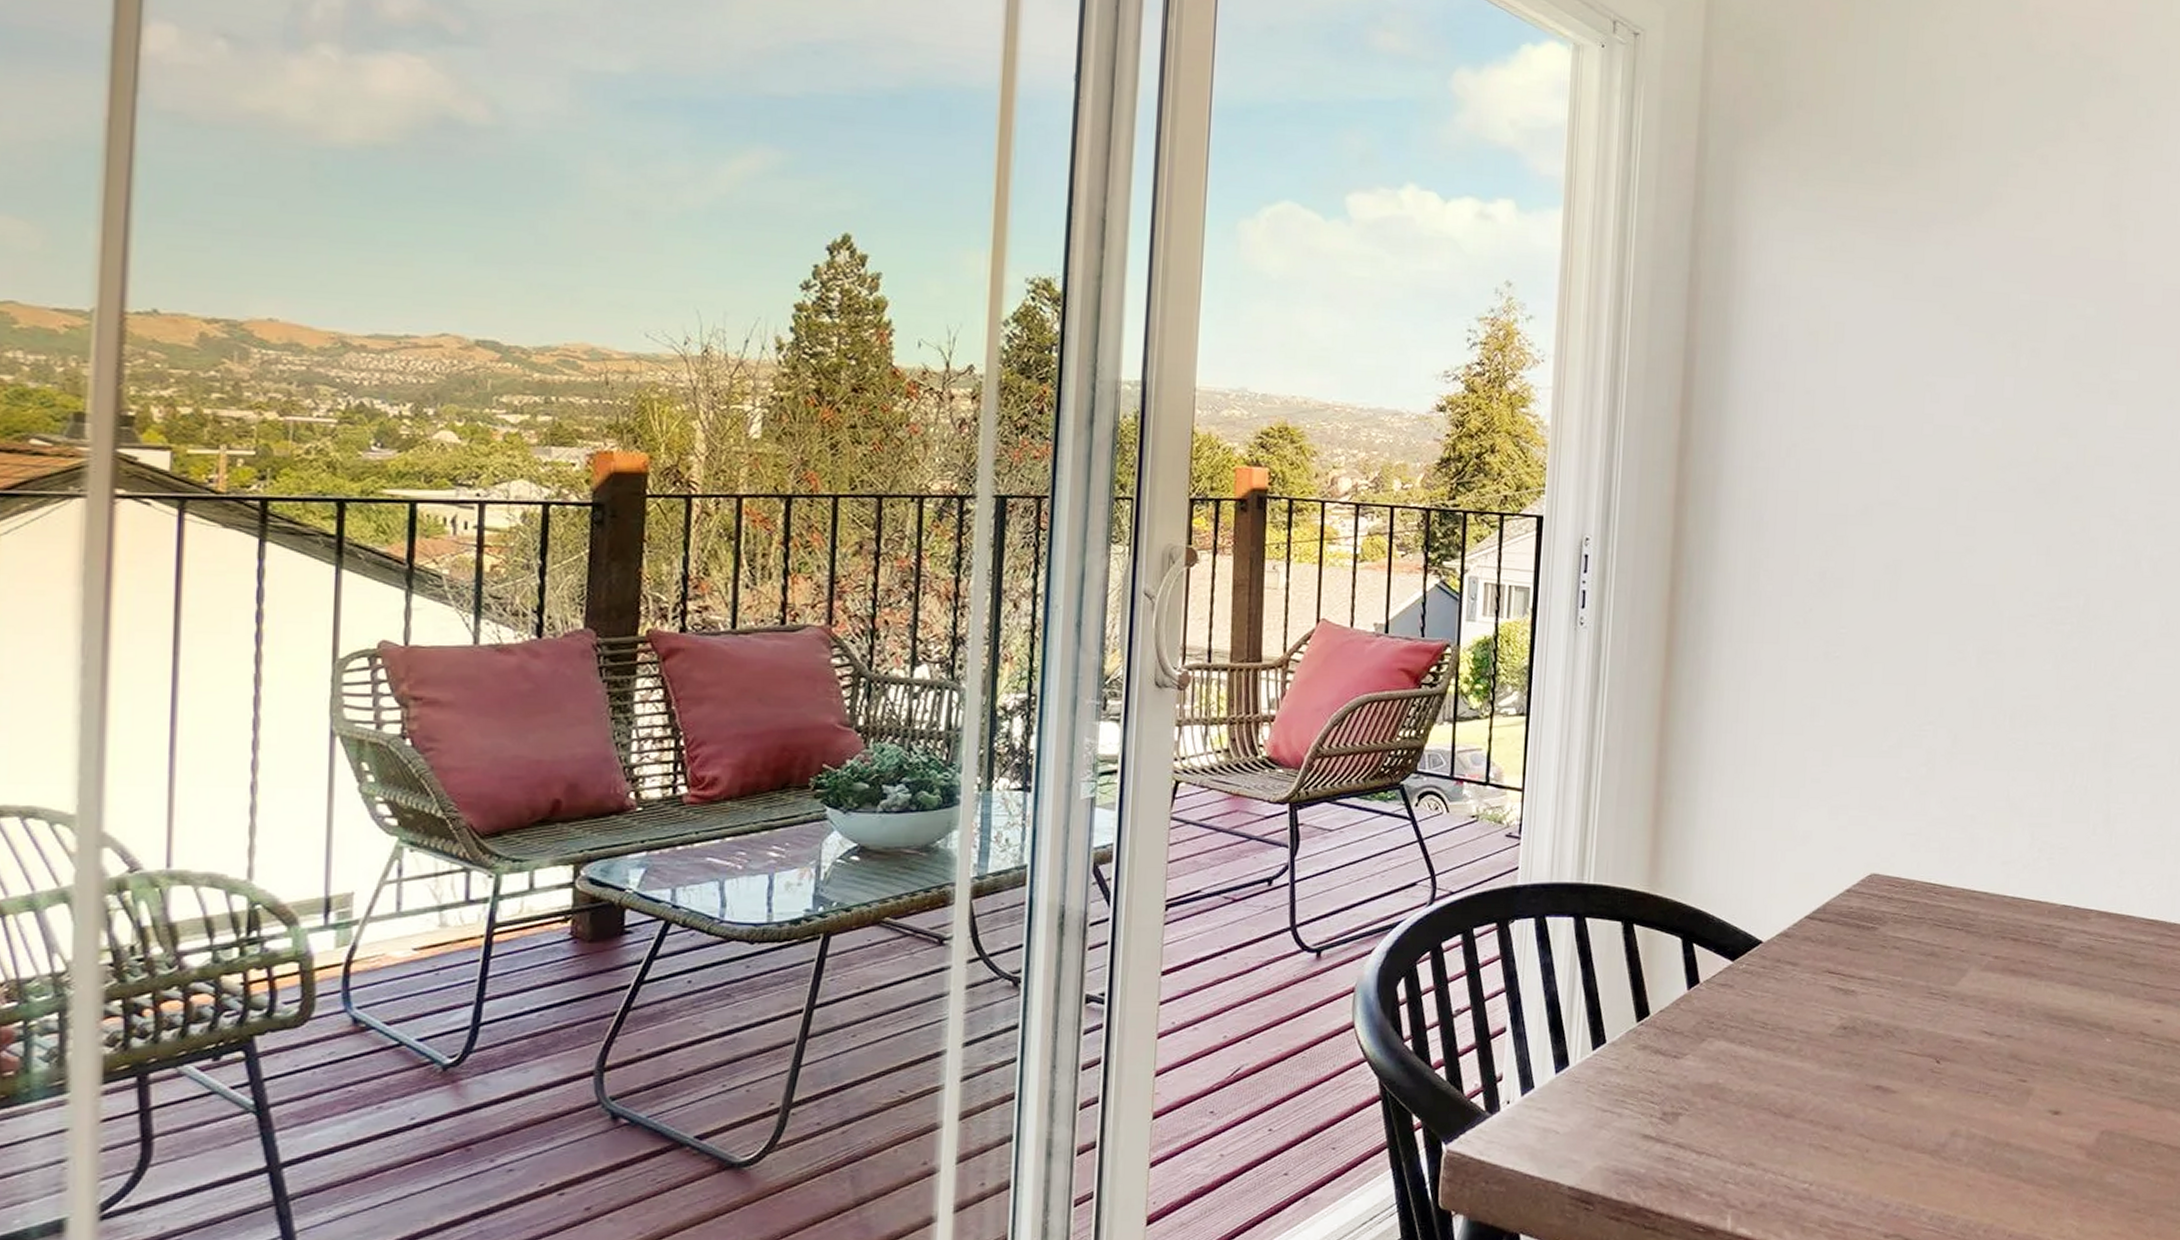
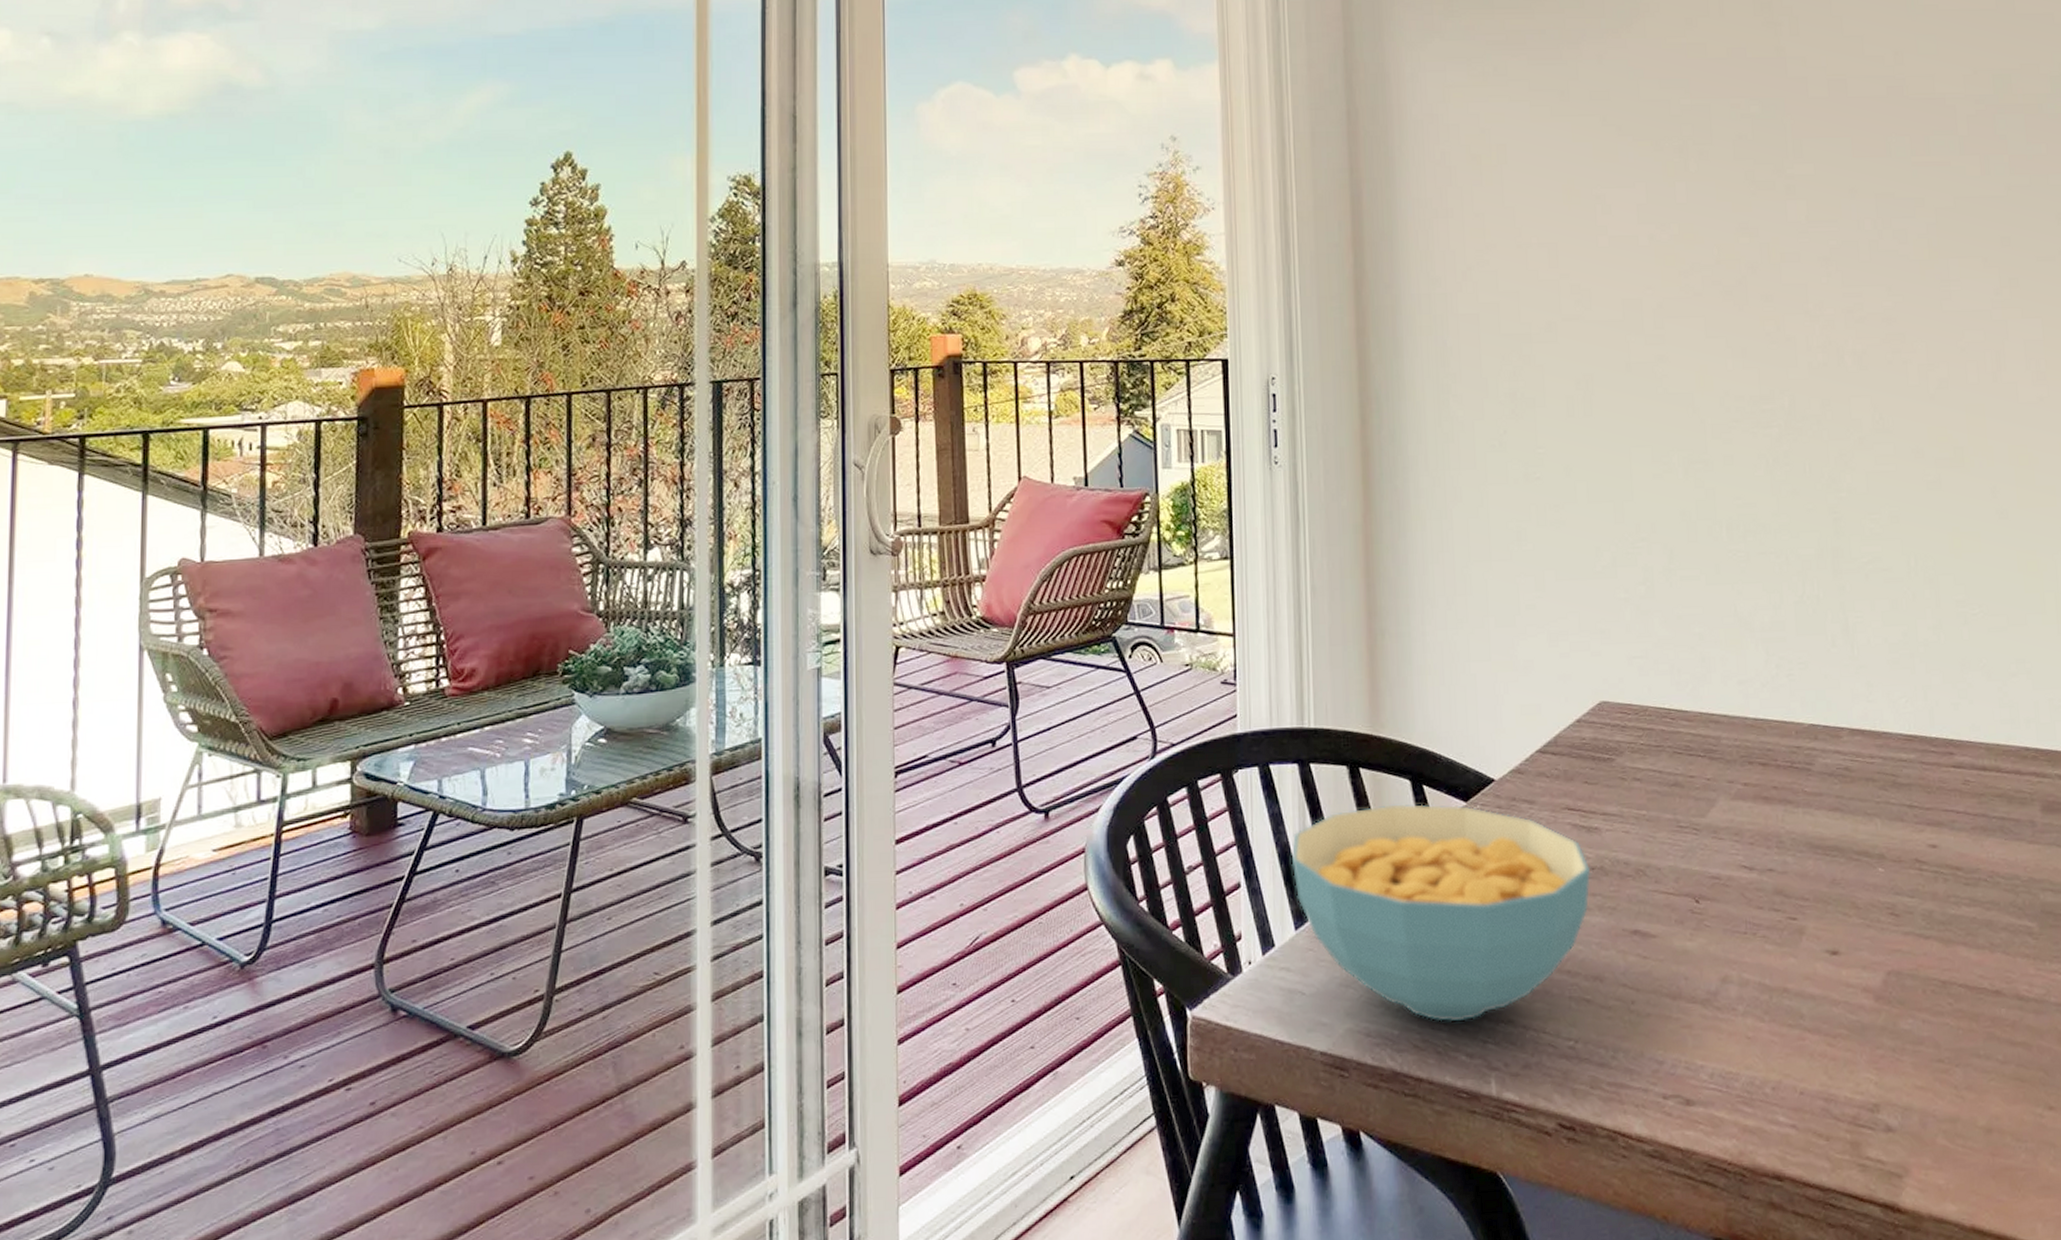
cereal bowl: none [1558,960,1843,1162] -> present [1291,803,1591,1022]

